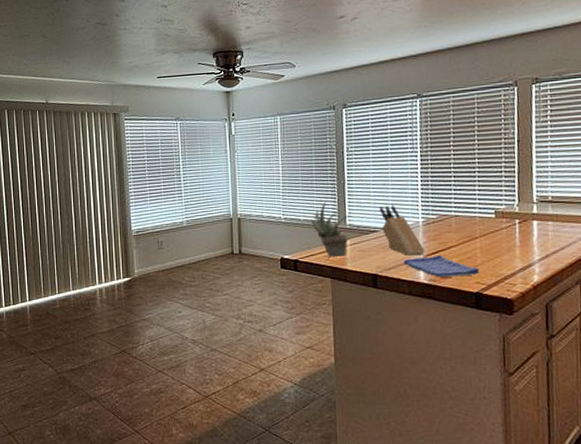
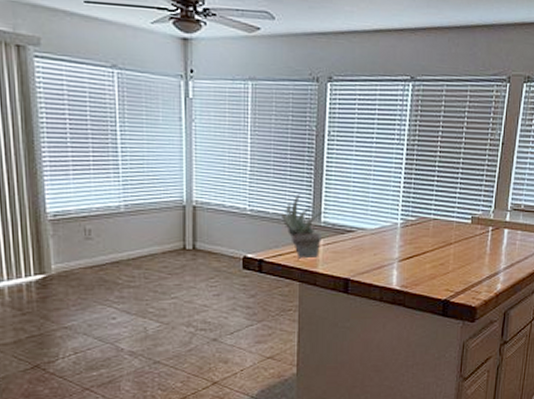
knife block: present [379,205,426,256] -> none [357,202,401,259]
dish towel: present [403,254,480,277] -> none [377,260,450,283]

